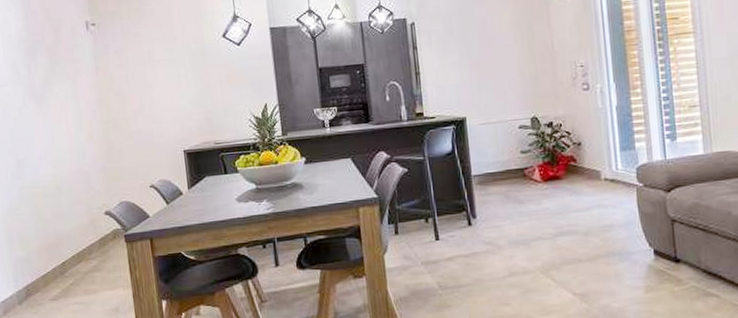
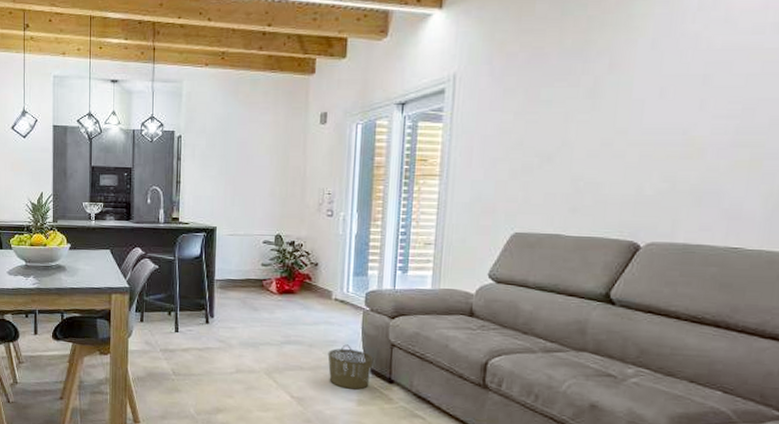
basket: none [605,227,656,276] -> present [327,344,374,390]

